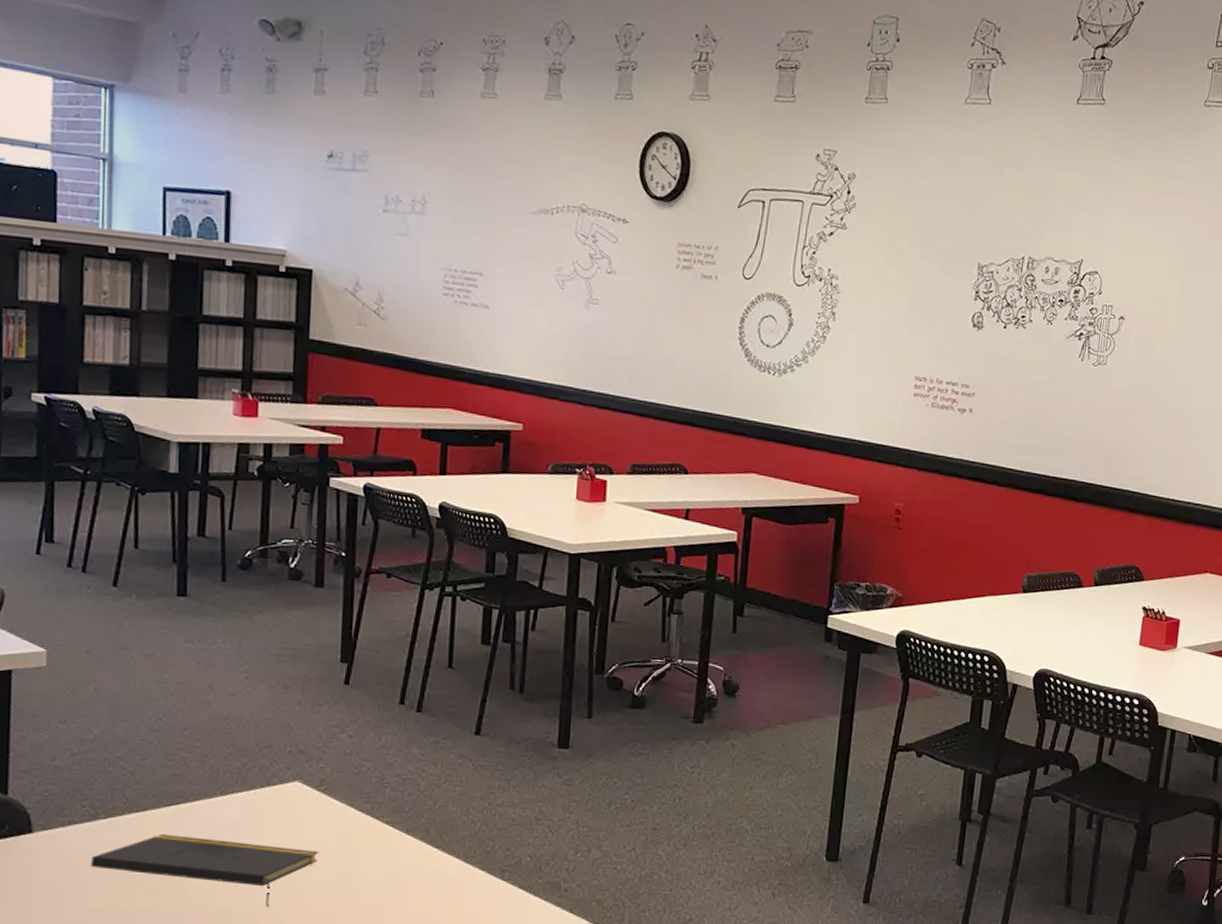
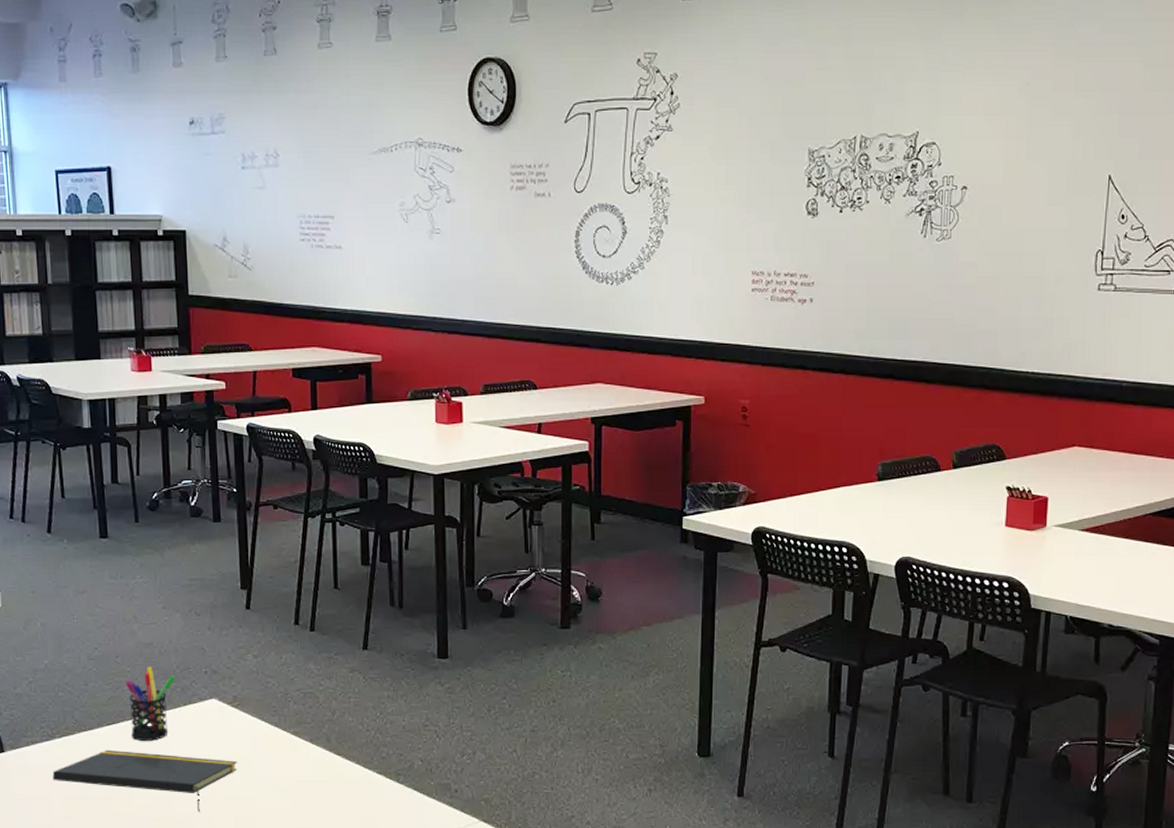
pen holder: none [192,742,253,826] -> present [125,667,175,741]

